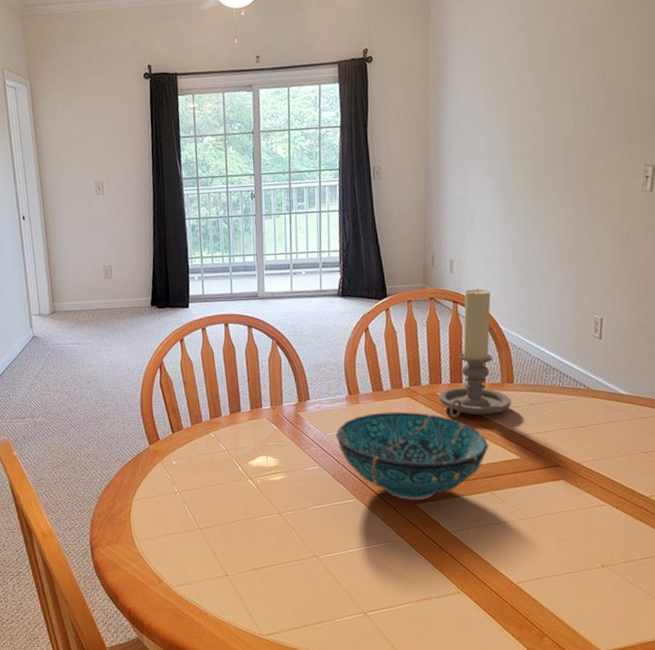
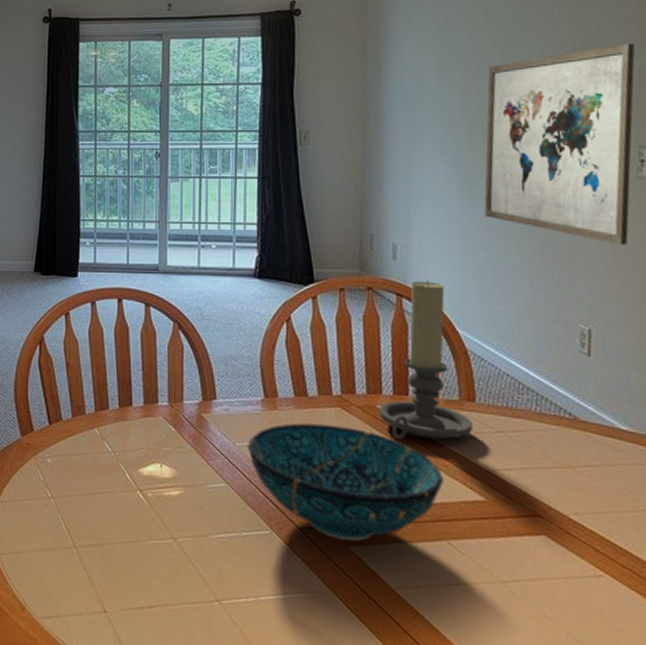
wall art: none [523,75,646,248] -> present [484,43,636,245]

